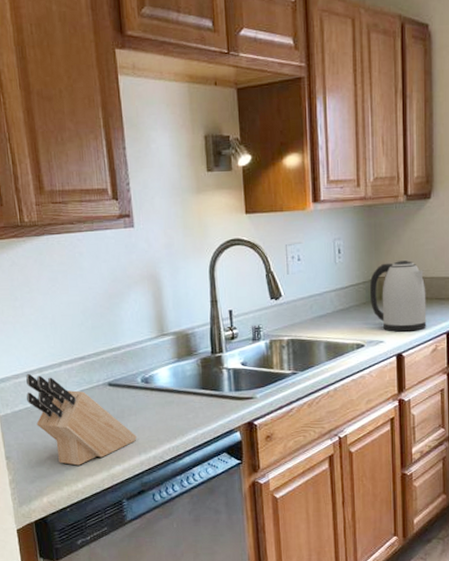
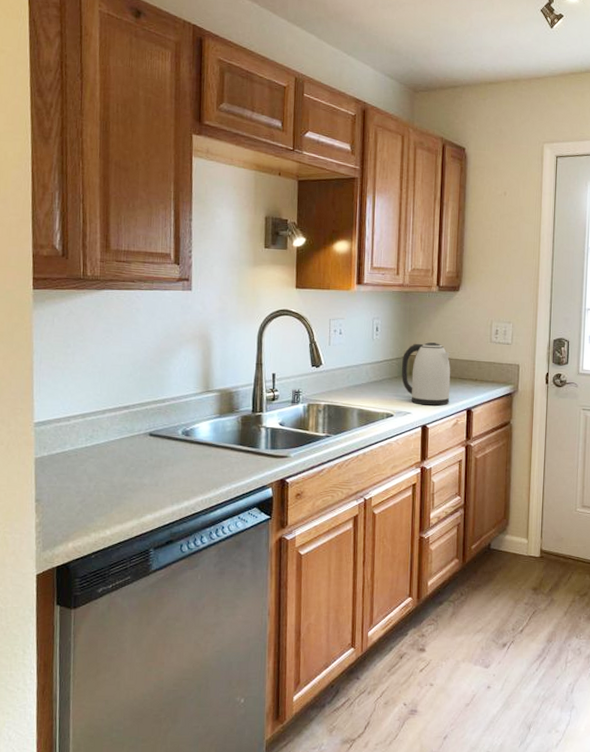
knife block: present [26,373,137,466] -> none [66,418,171,512]

